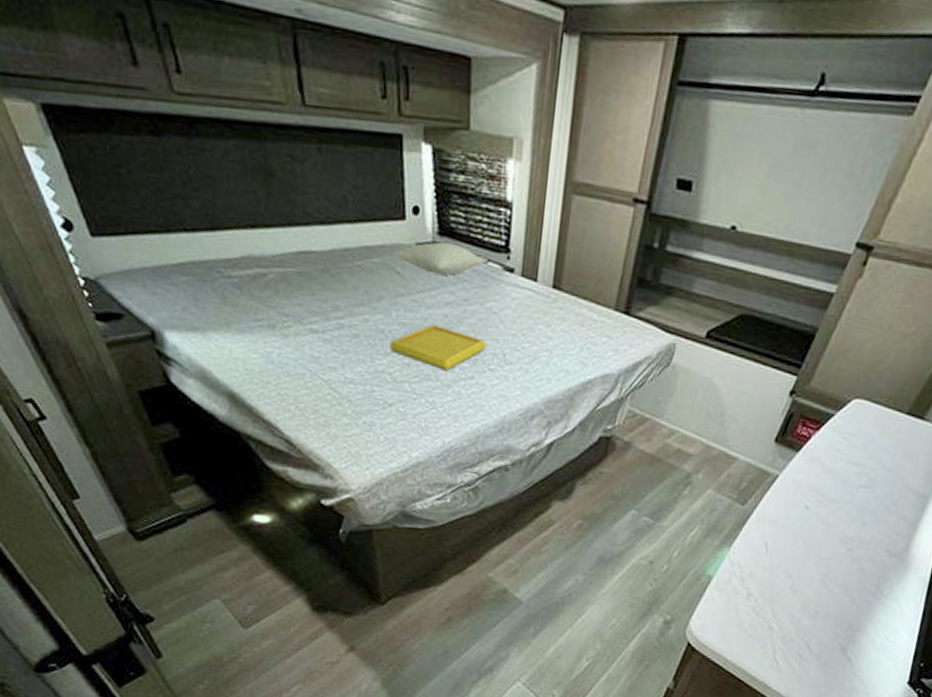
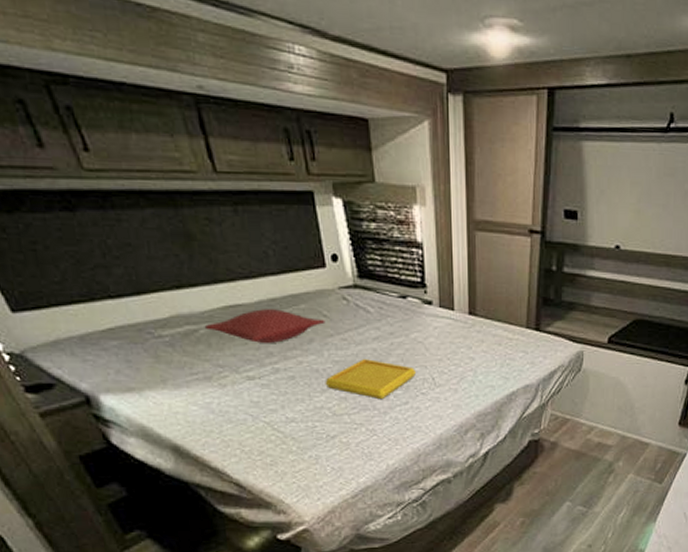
pillow: none [274,258,398,297] -> present [204,309,325,343]
pillow: present [391,241,488,276] -> none [316,284,407,313]

